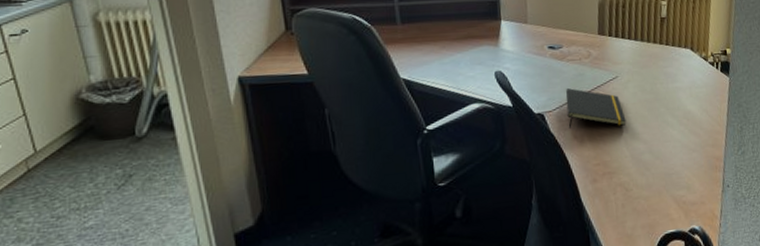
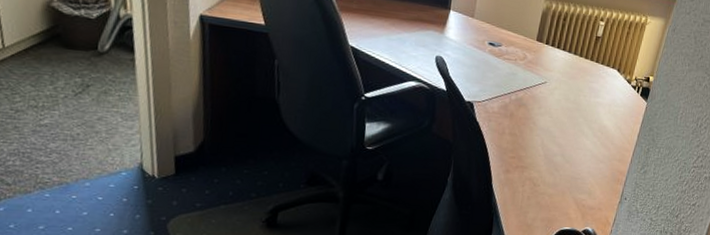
notepad: present [565,88,626,128] -> none [493,84,547,127]

